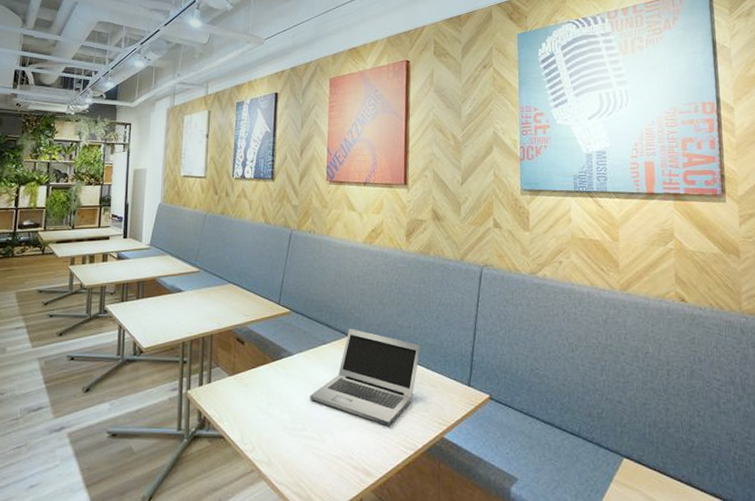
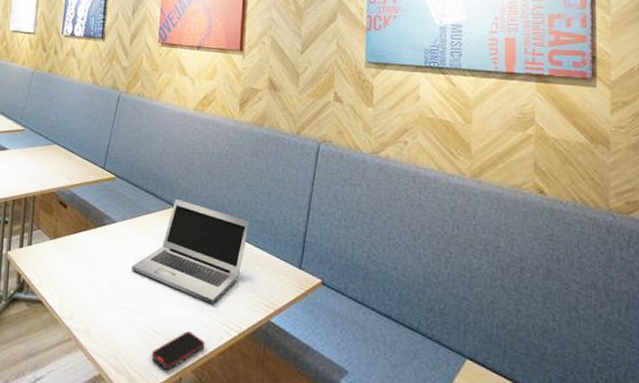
smartphone: none [332,454,383,493] -> present [151,331,205,371]

